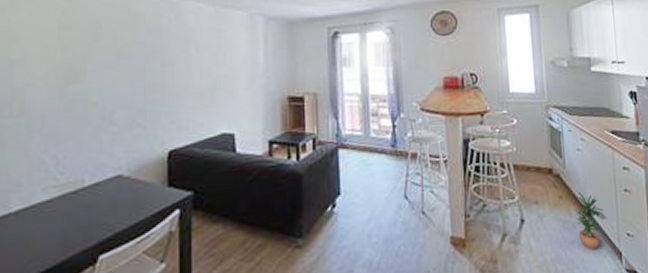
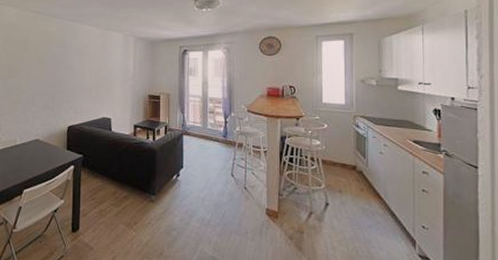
potted plant: present [575,191,607,250] -> none [375,187,404,235]

